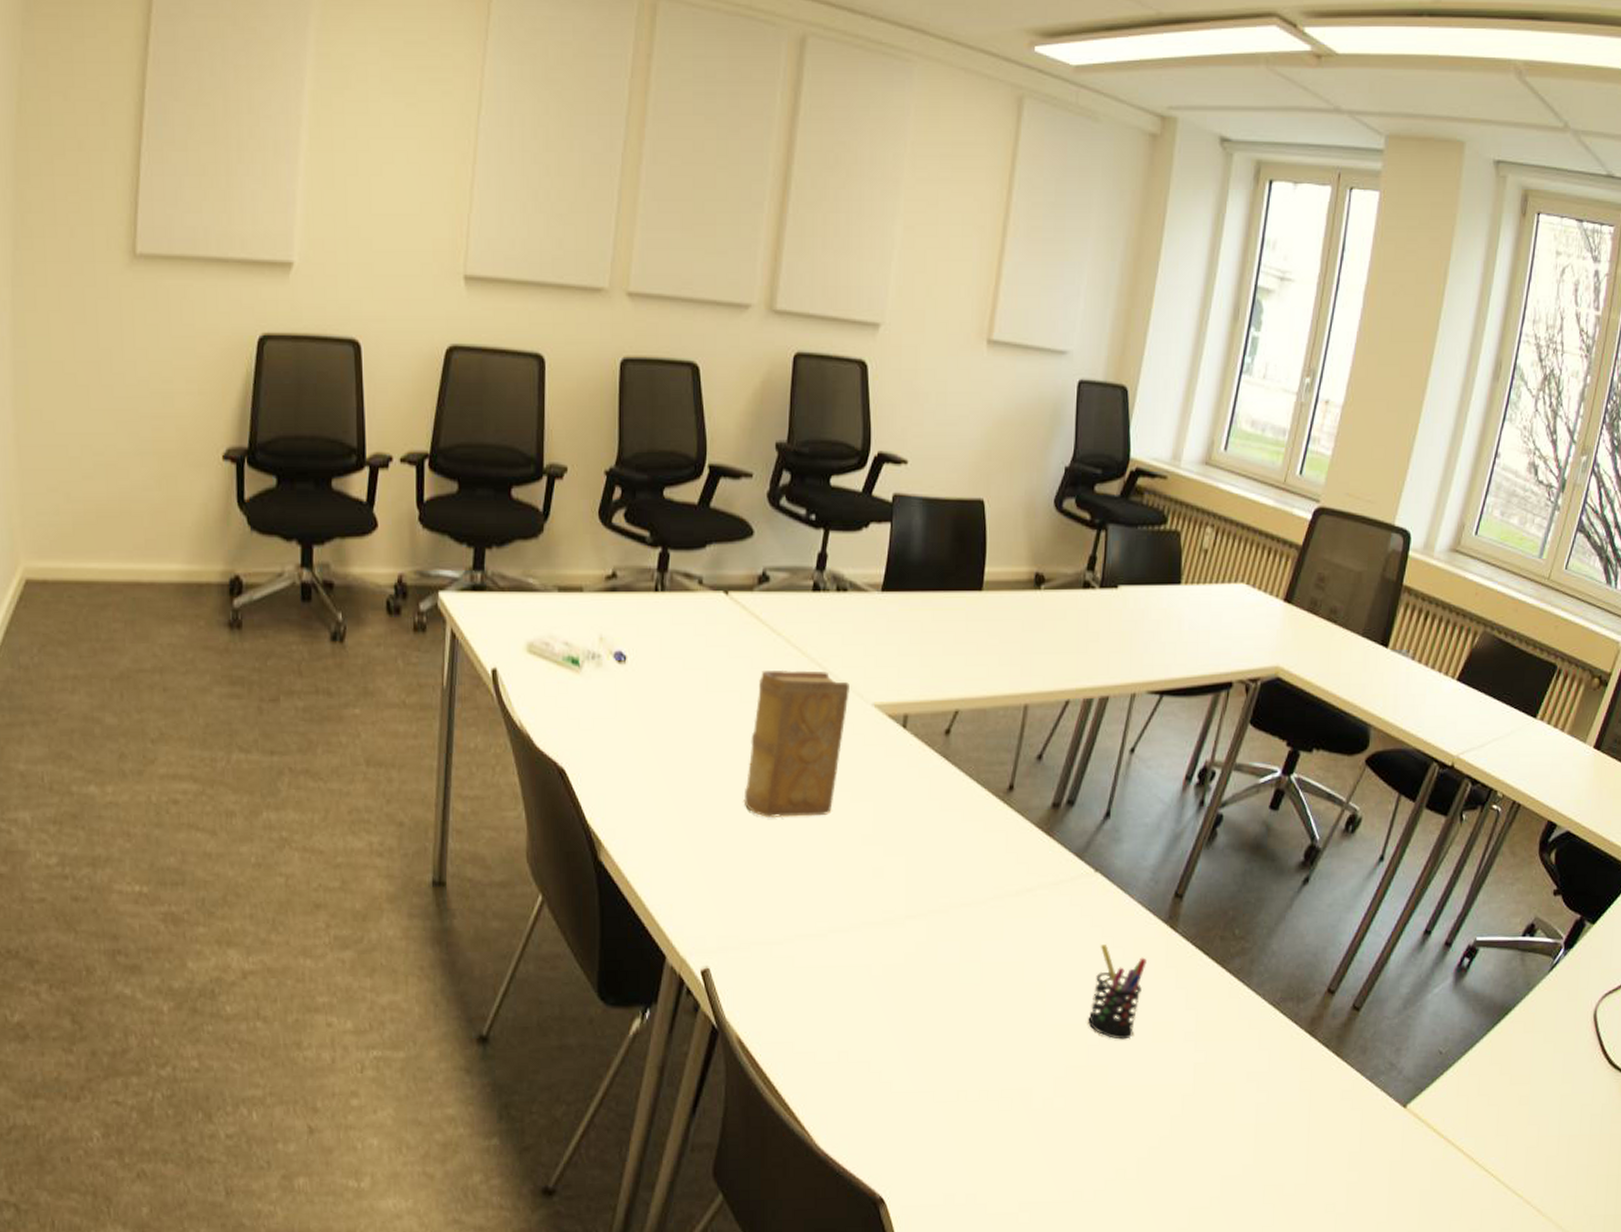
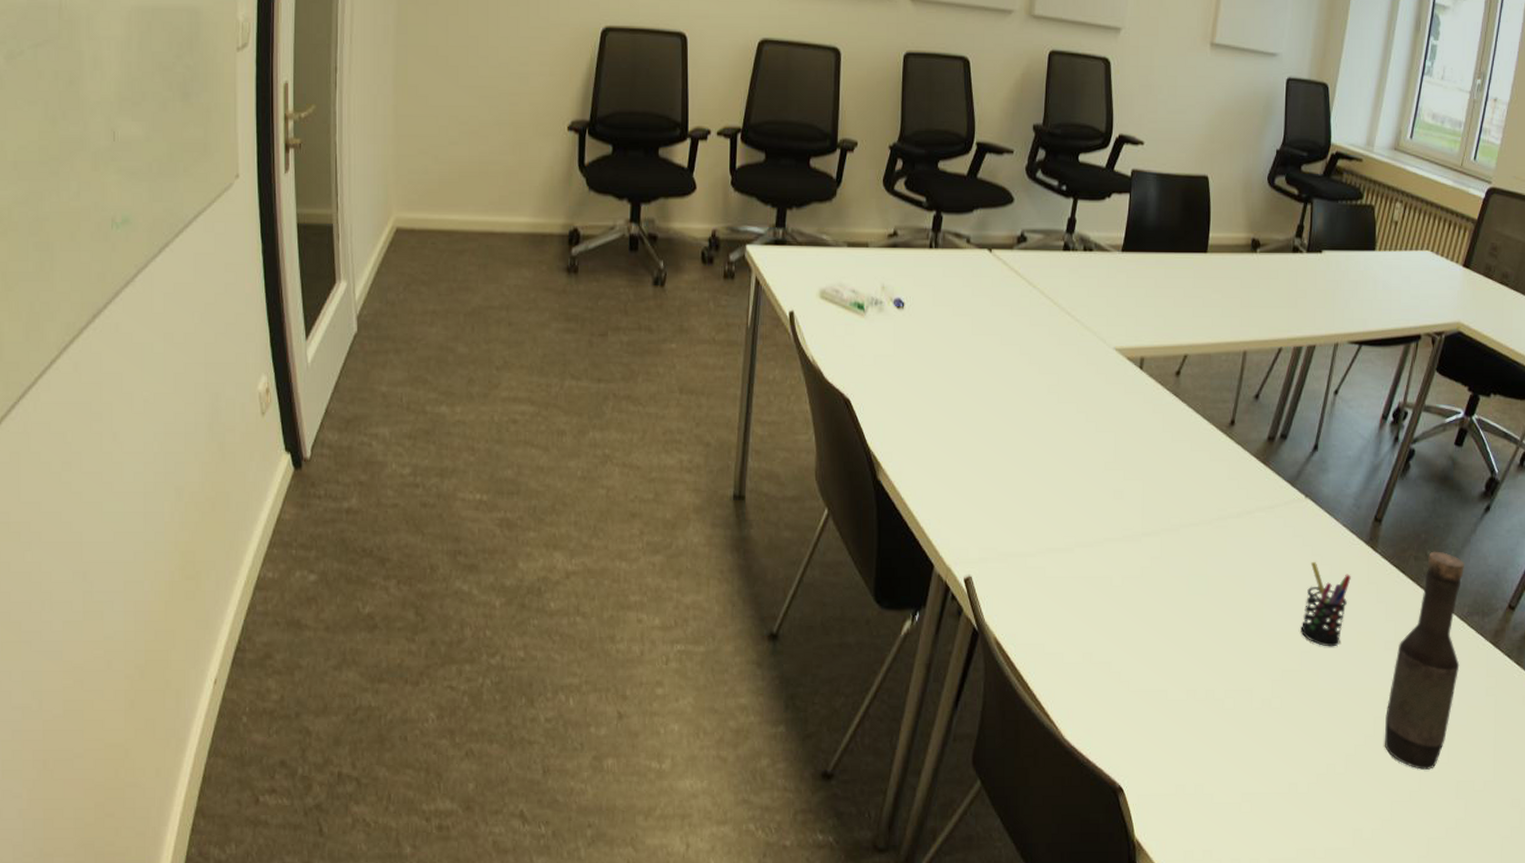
book: present [743,669,849,819] -> none [1003,317,1094,446]
bottle: none [1181,929,1279,1173] -> present [1384,551,1465,770]

